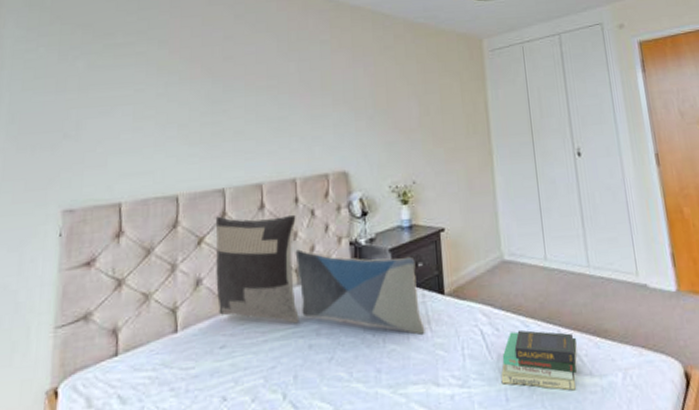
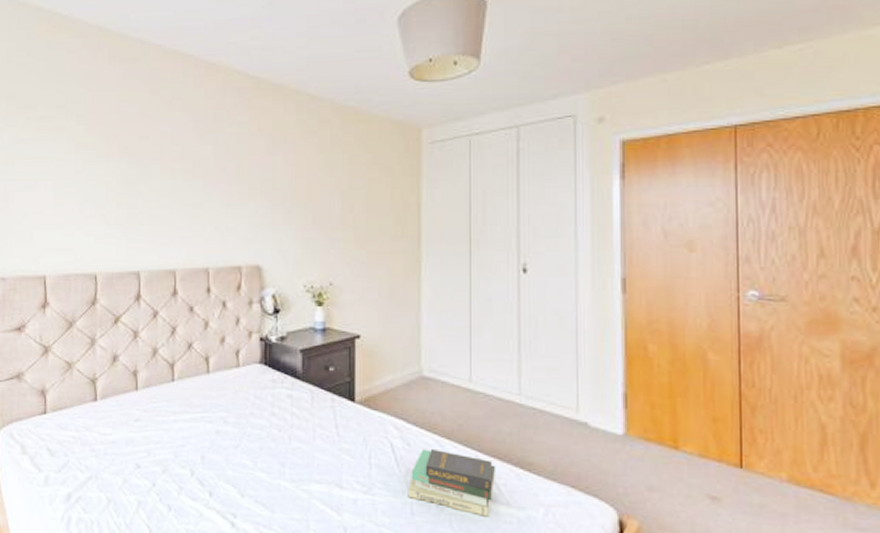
pillow: present [215,214,299,324] -> none [131,298,208,409]
pillow: present [295,249,425,335] -> none [206,339,332,437]

